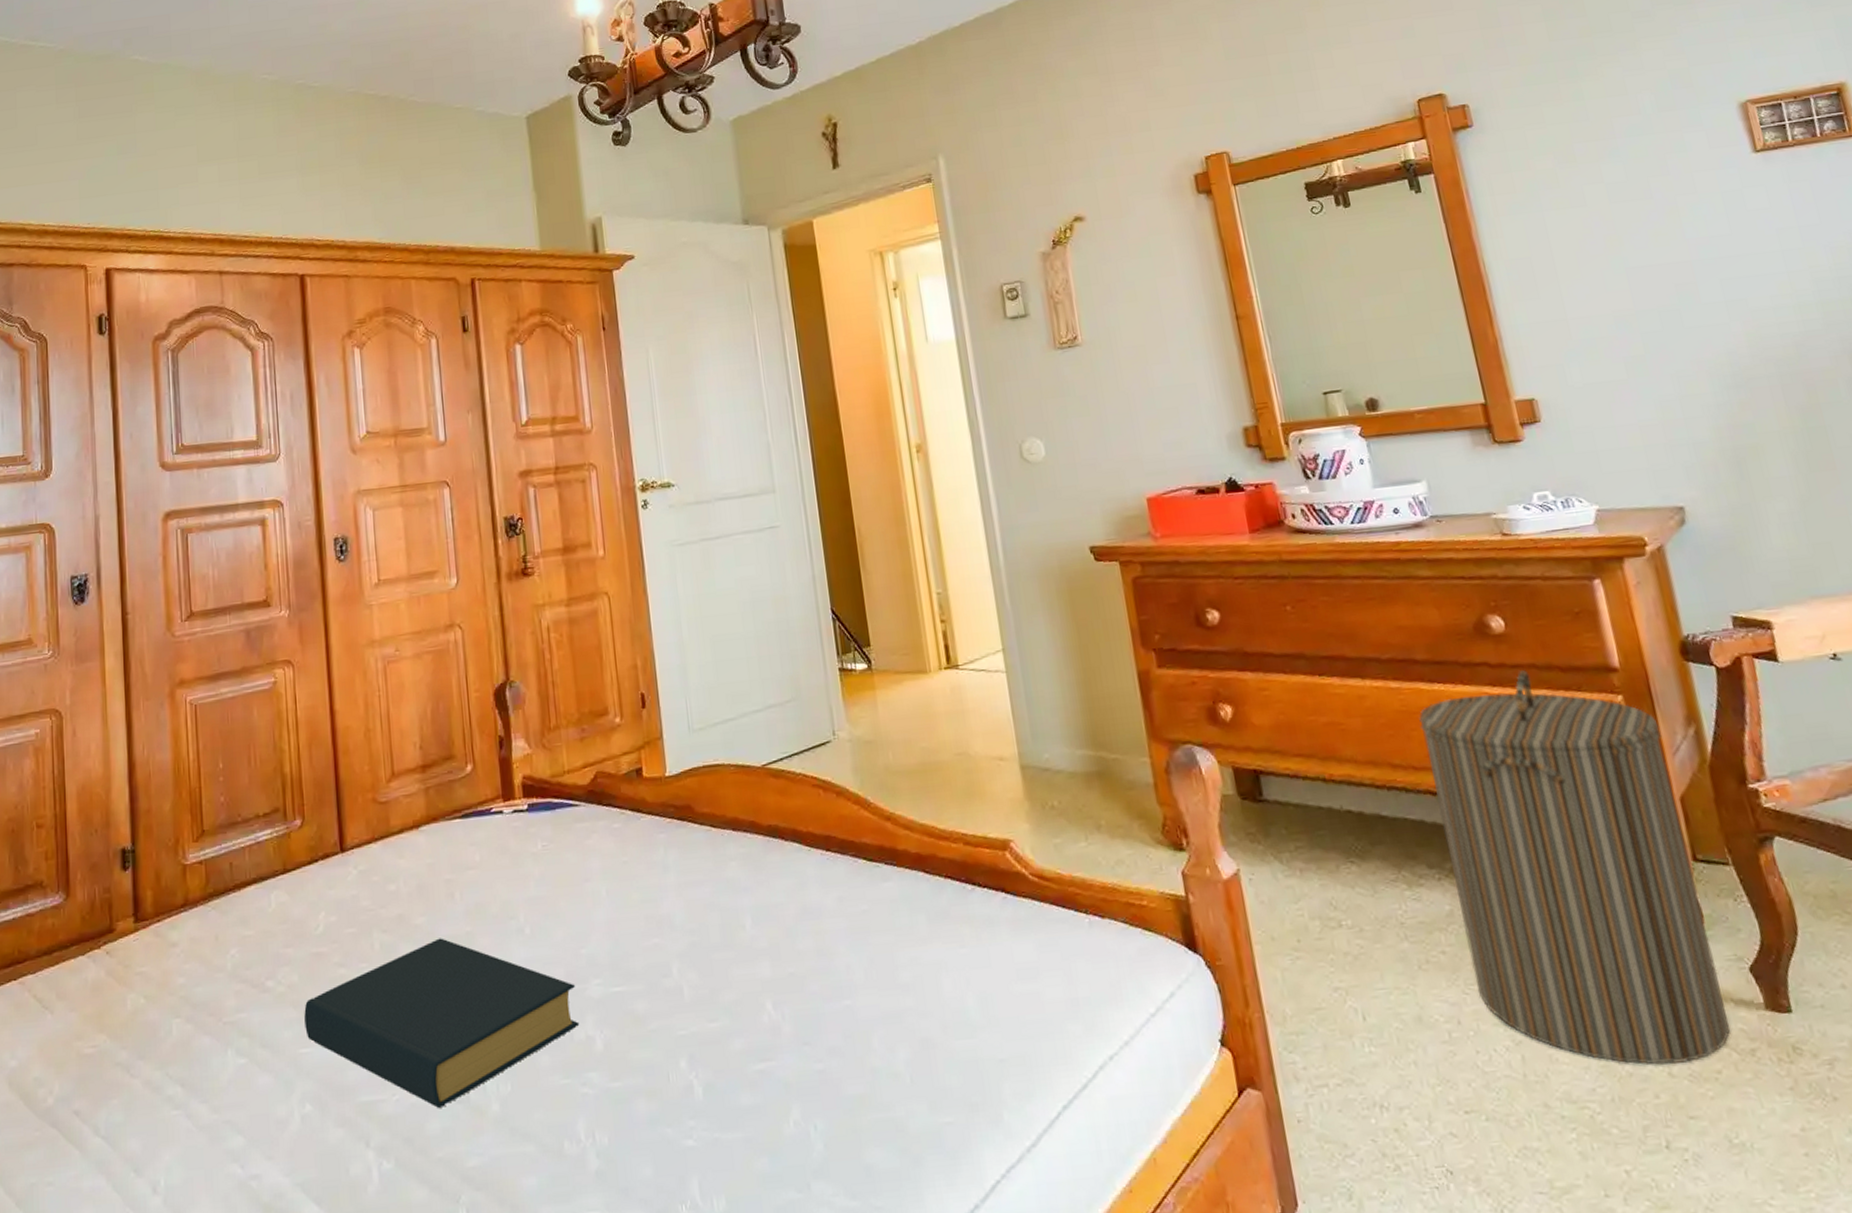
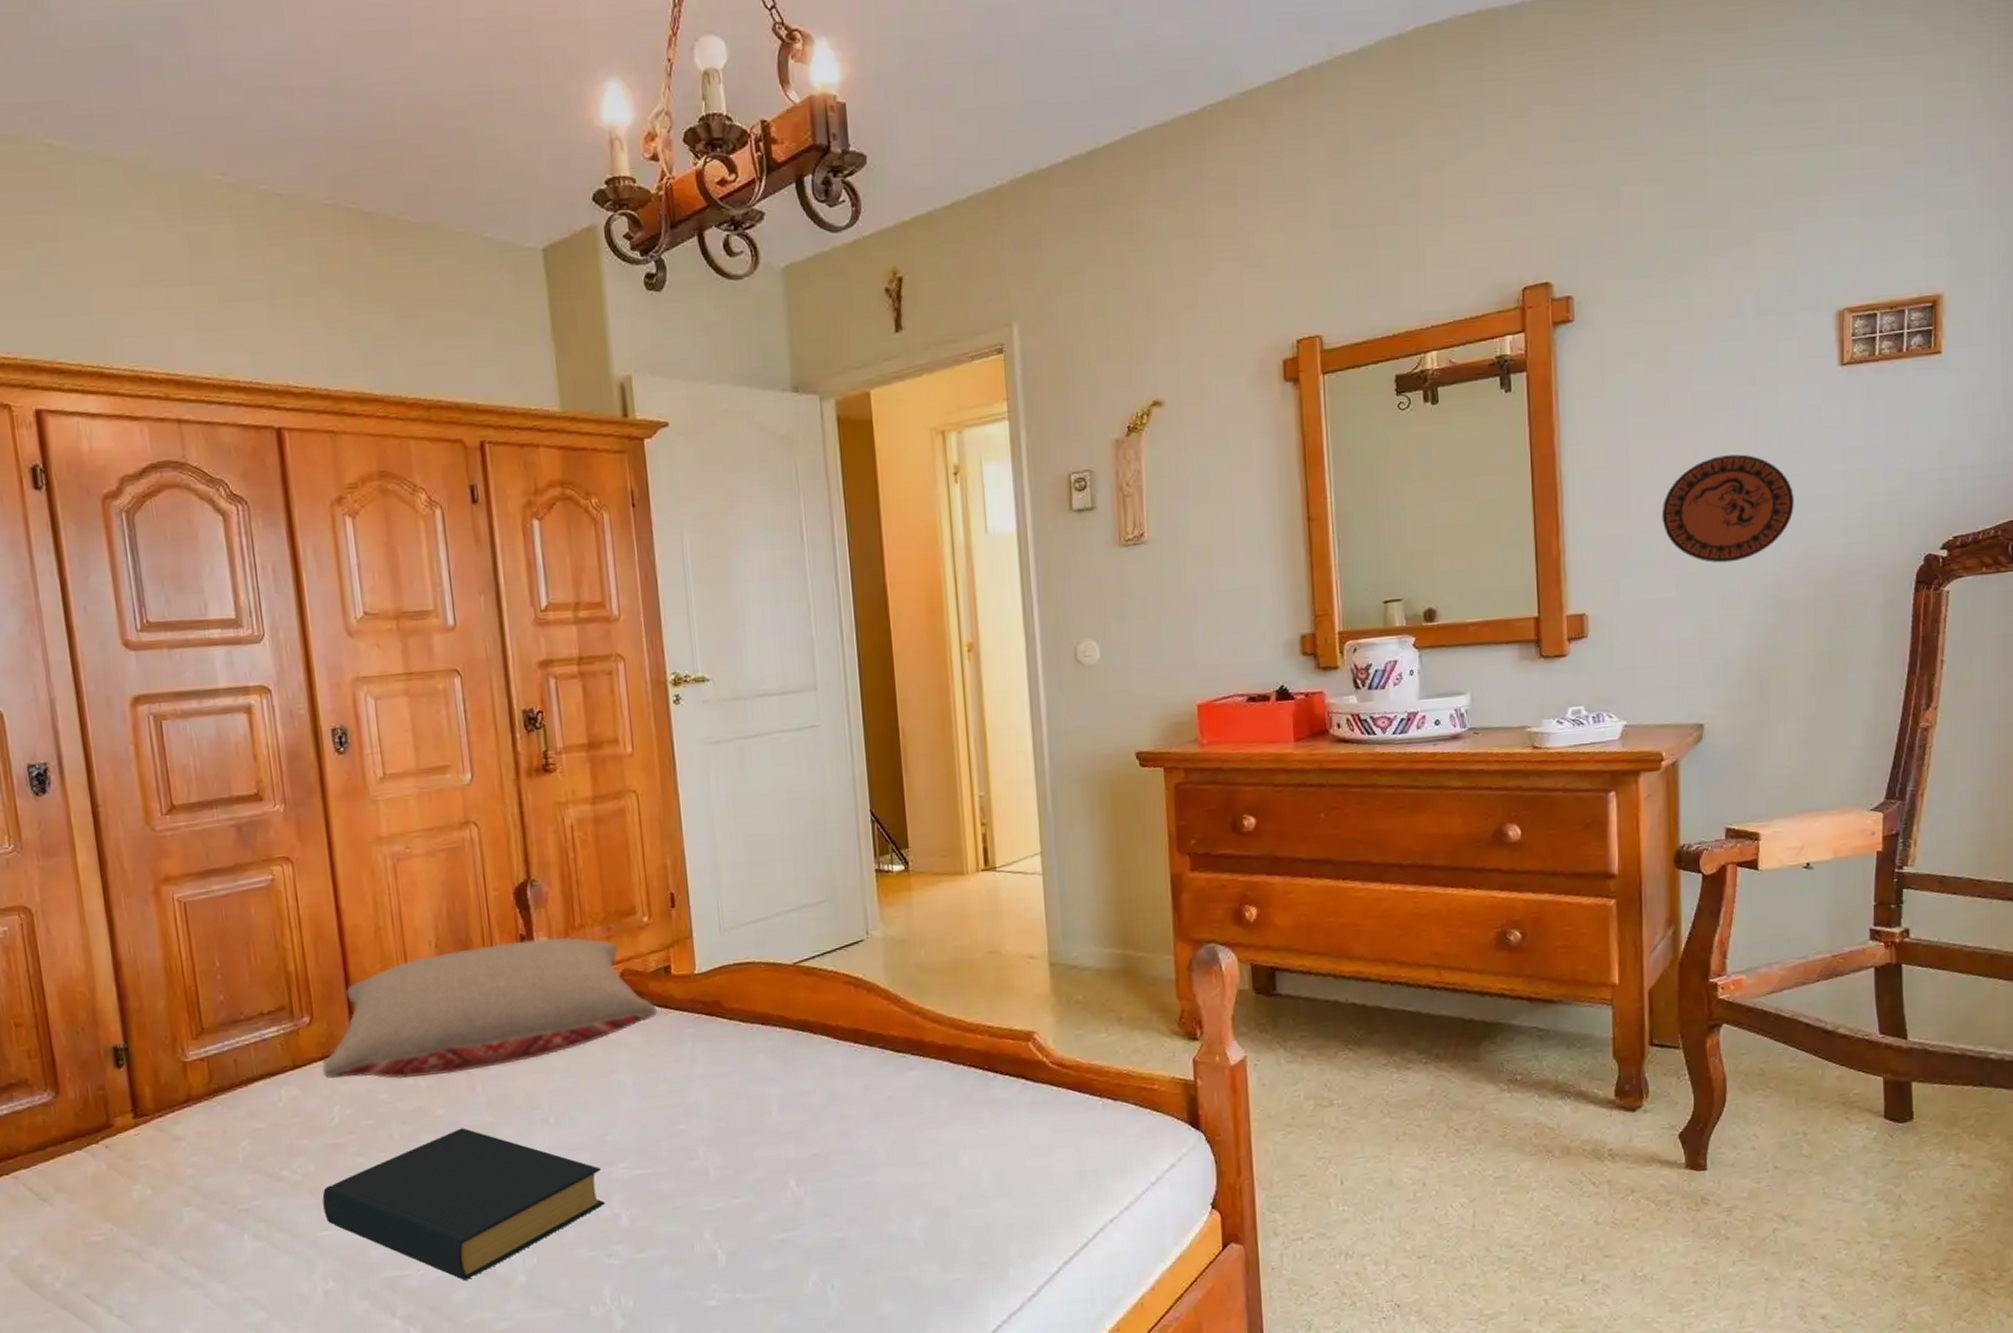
pillow: none [311,738,629,885] -> present [323,937,657,1079]
laundry hamper: present [1419,670,1731,1065] -> none [1429,876,1653,1215]
decorative plate: none [1596,239,1736,345] -> present [1661,454,1794,563]

